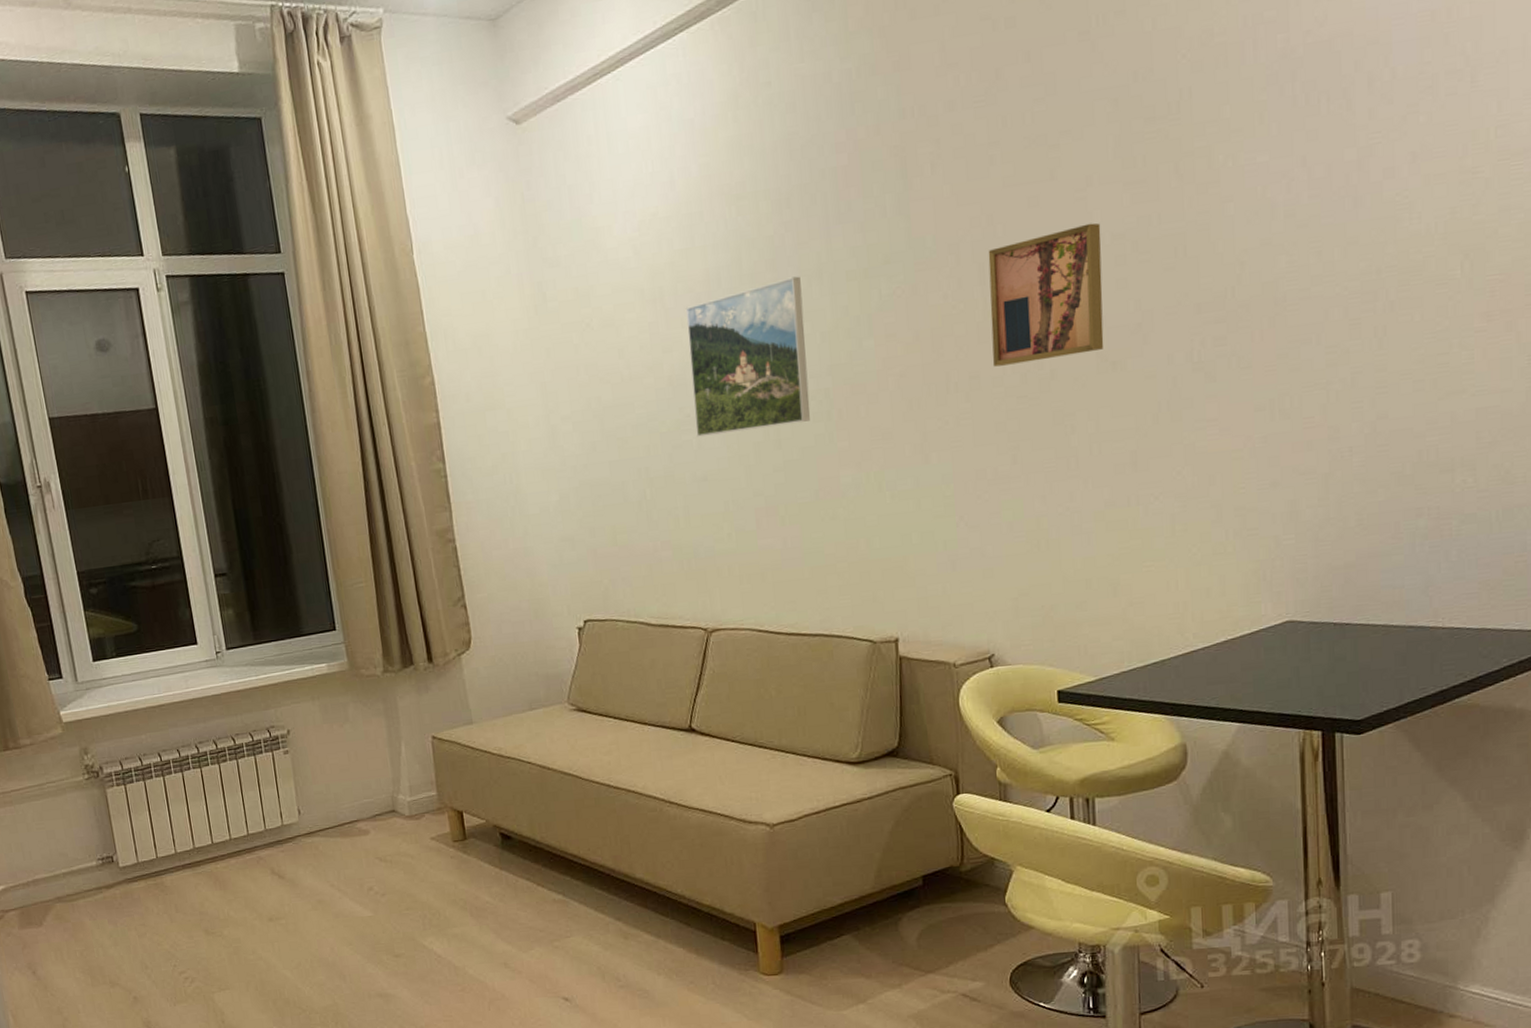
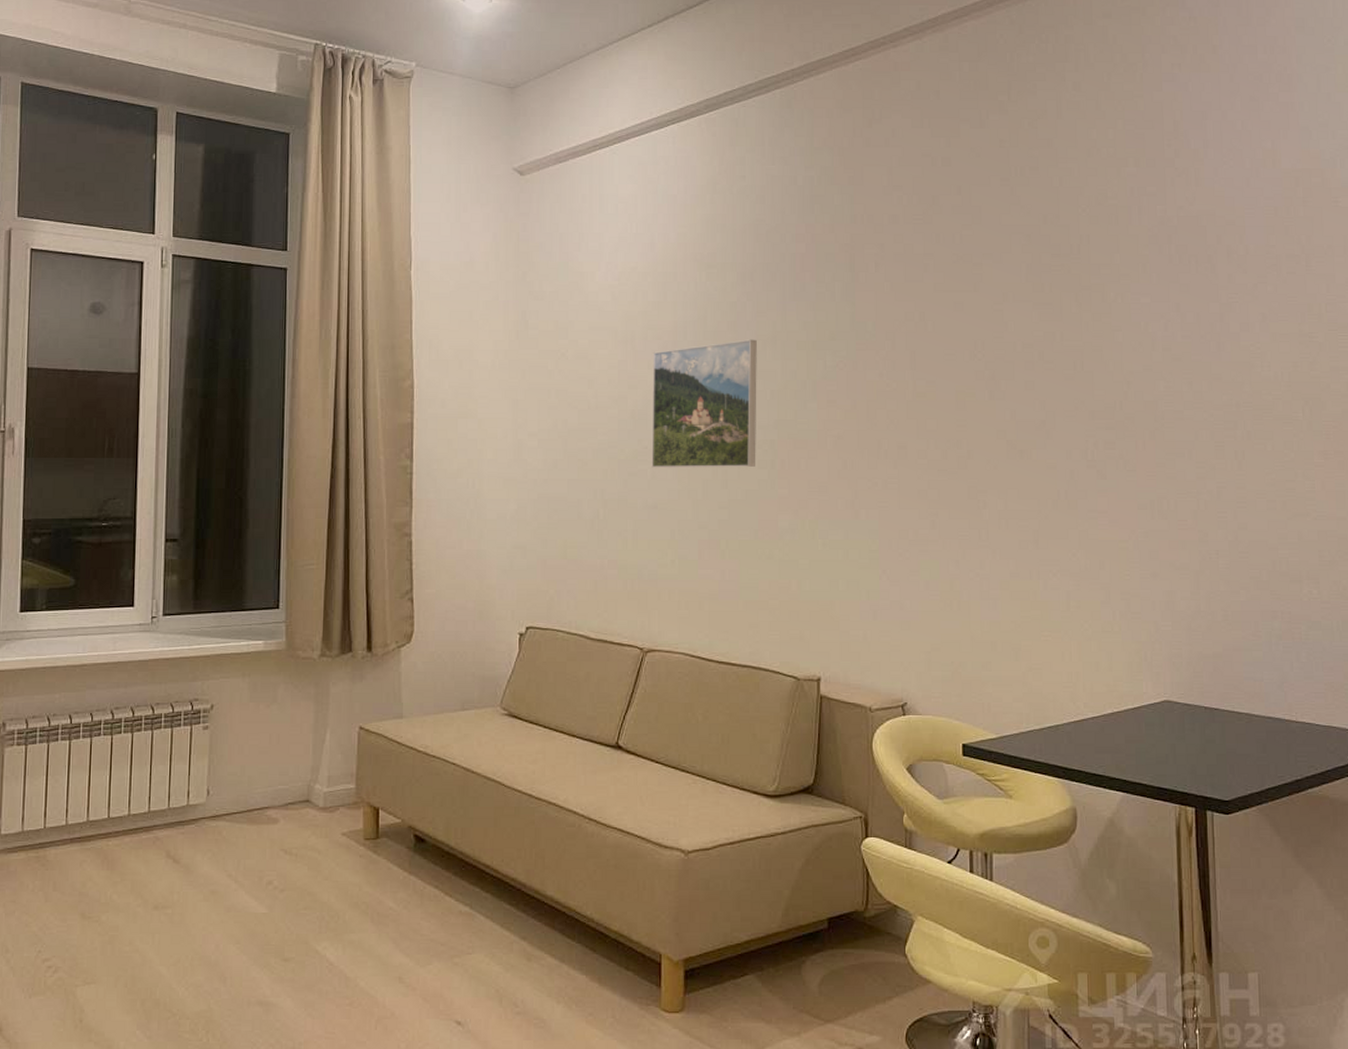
wall art: present [988,222,1104,367] -> none [918,331,1014,441]

